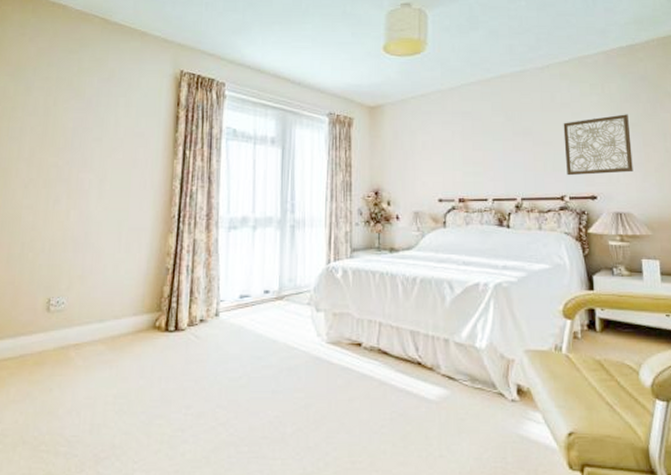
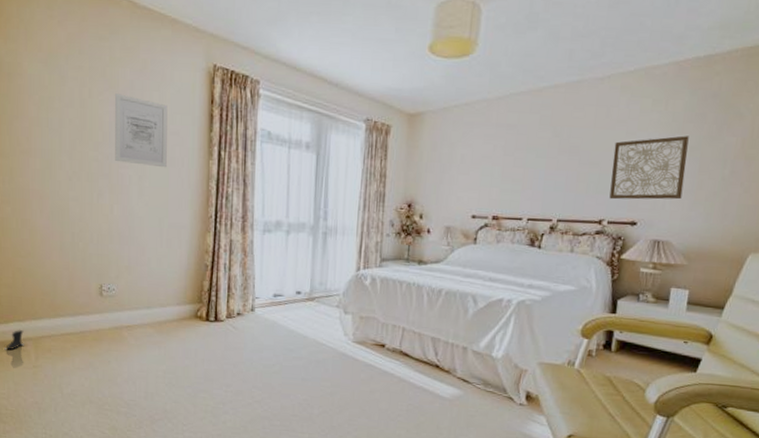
wall art: none [76,101,133,170] -> present [115,93,168,168]

